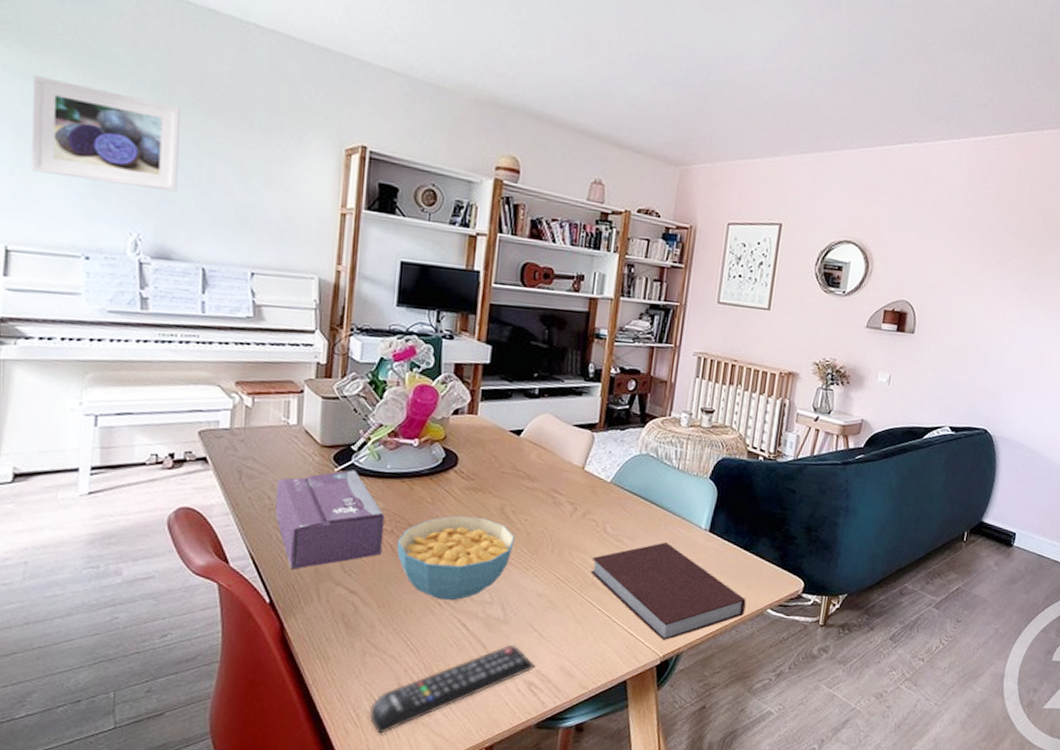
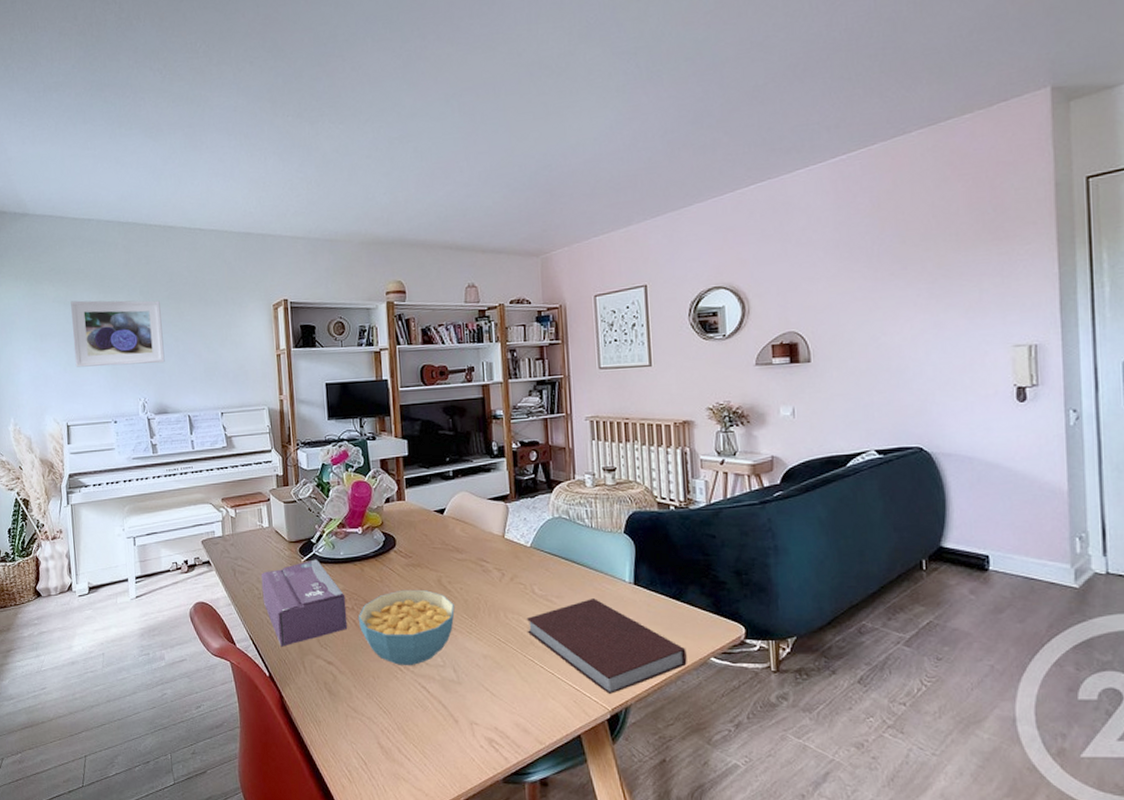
remote control: present [368,644,536,734] -> none [358,703,493,789]

